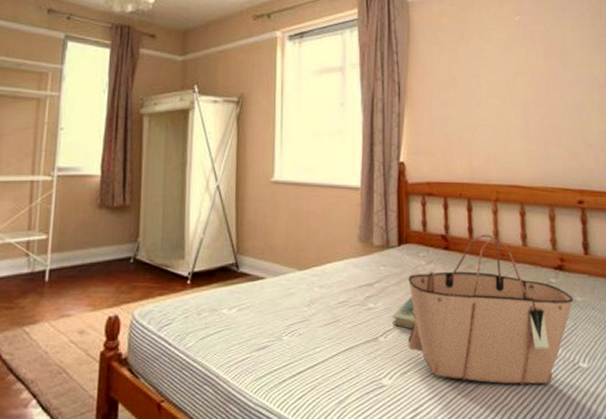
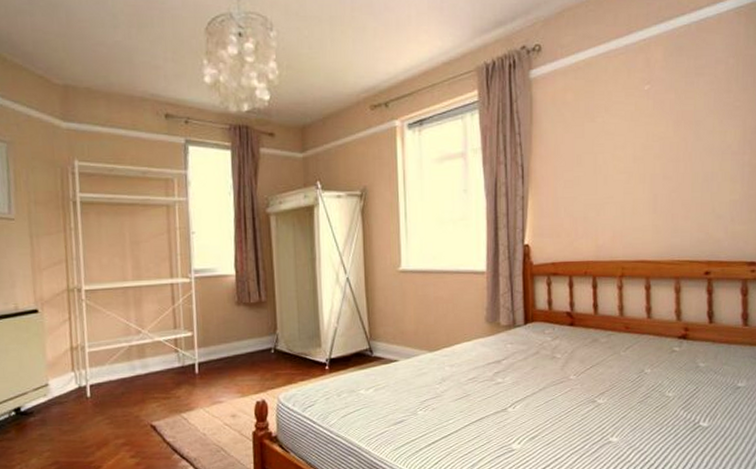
book: present [393,297,416,329] -> none [520,371,542,400]
tote bag: present [408,235,574,384] -> none [535,309,696,444]

